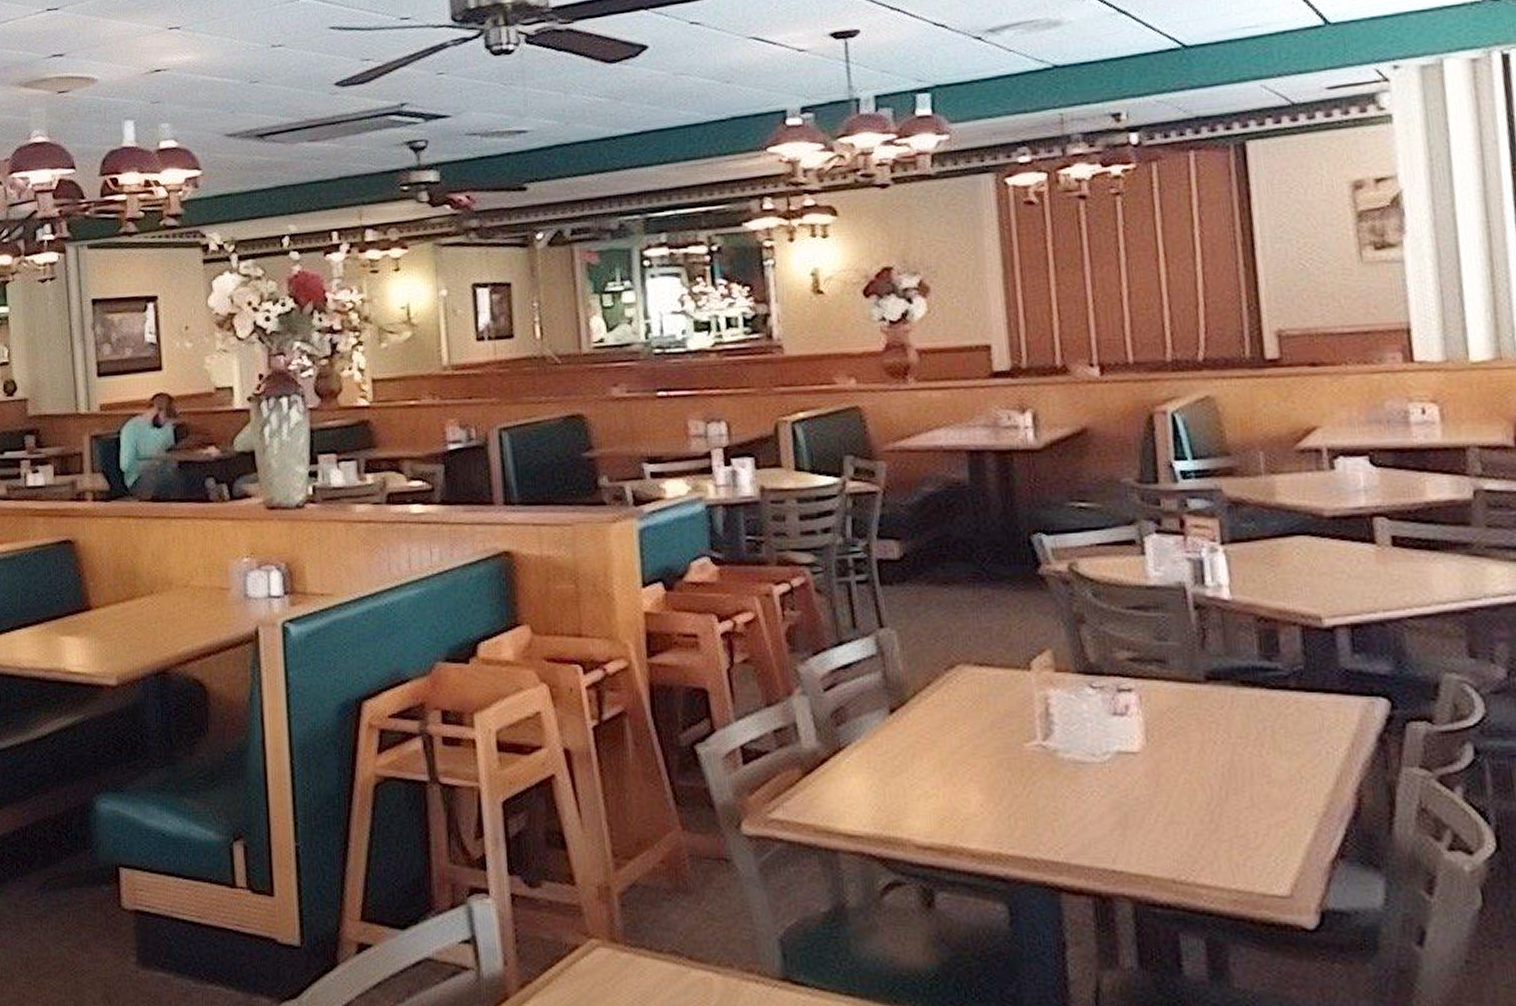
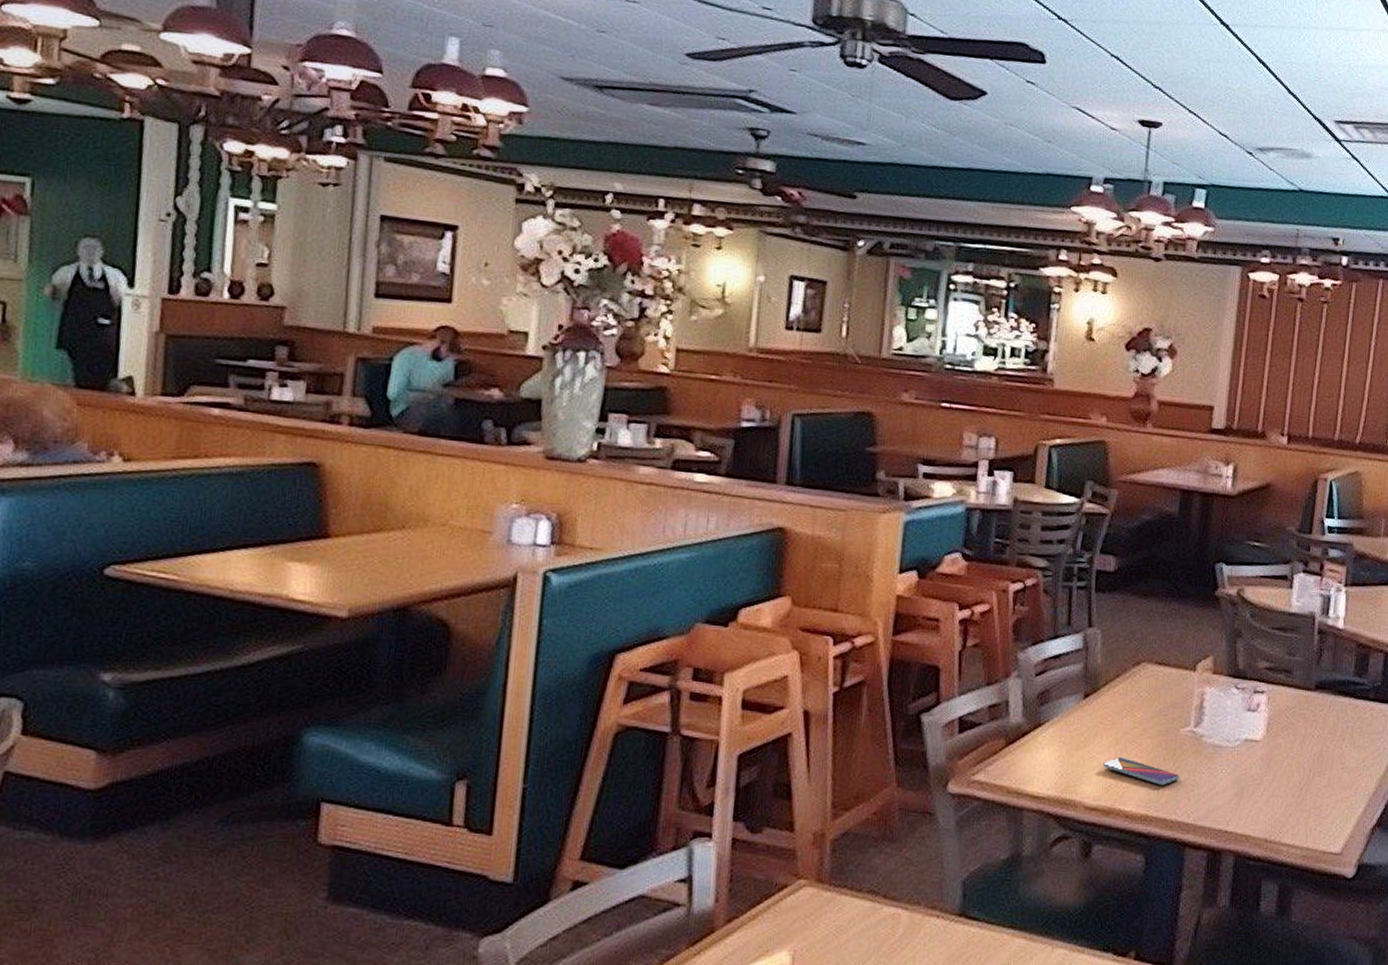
smartphone: none [928,783,1035,816] -> present [1102,757,1180,786]

